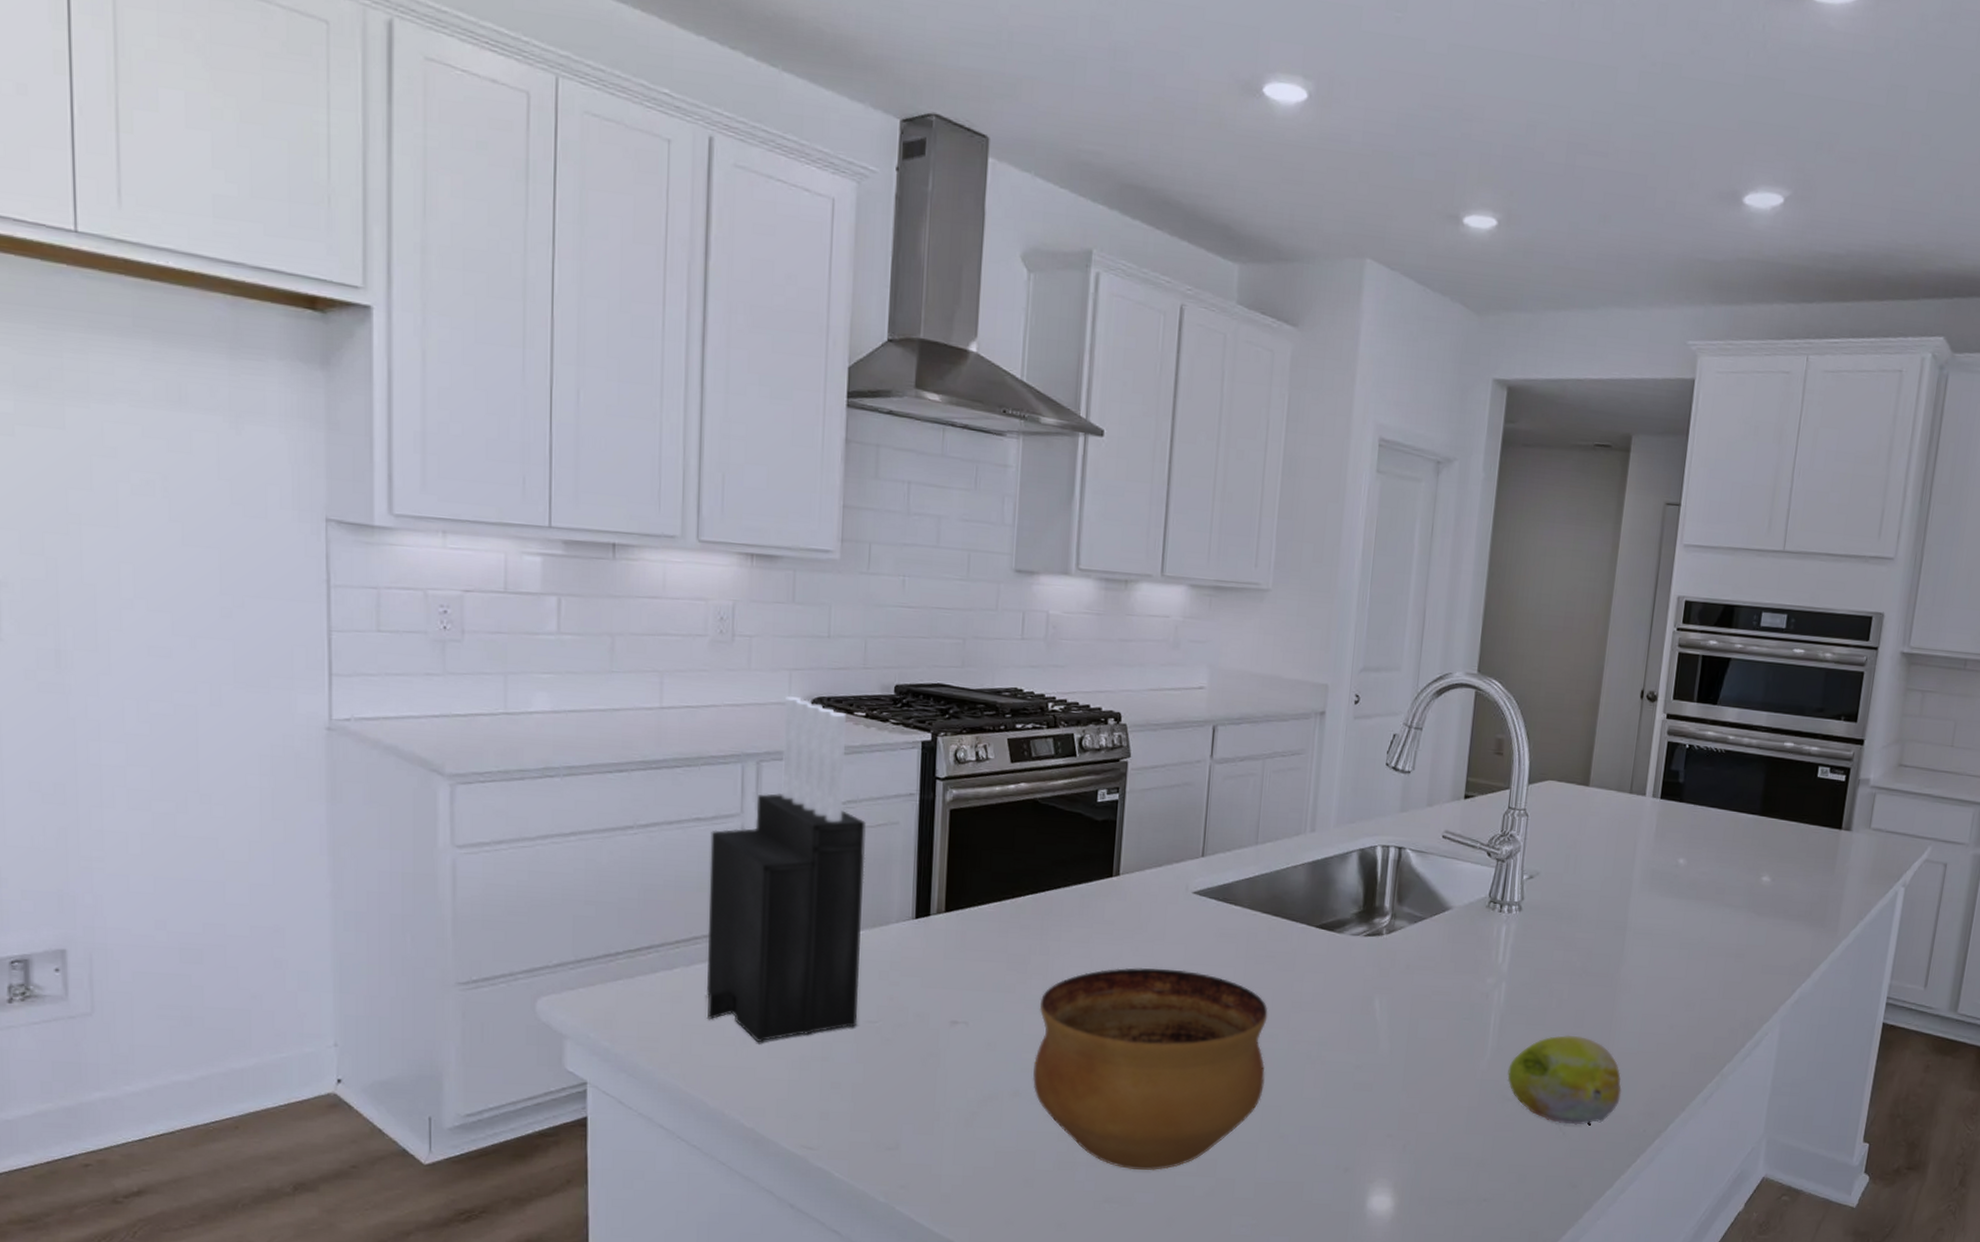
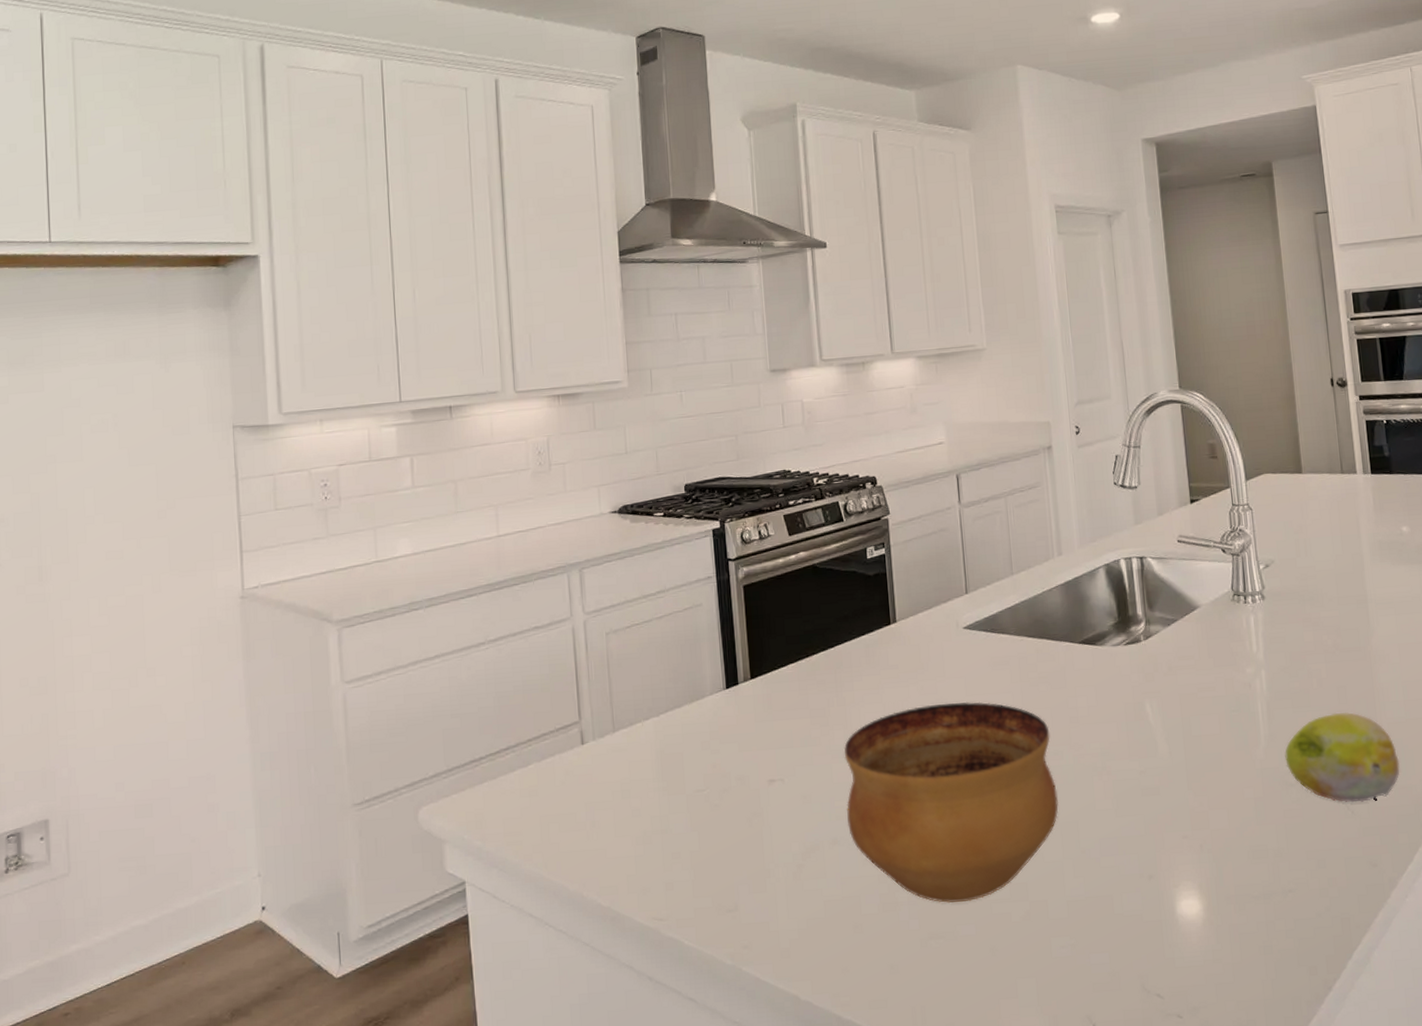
knife block: present [706,695,866,1043] -> none [548,508,688,824]

